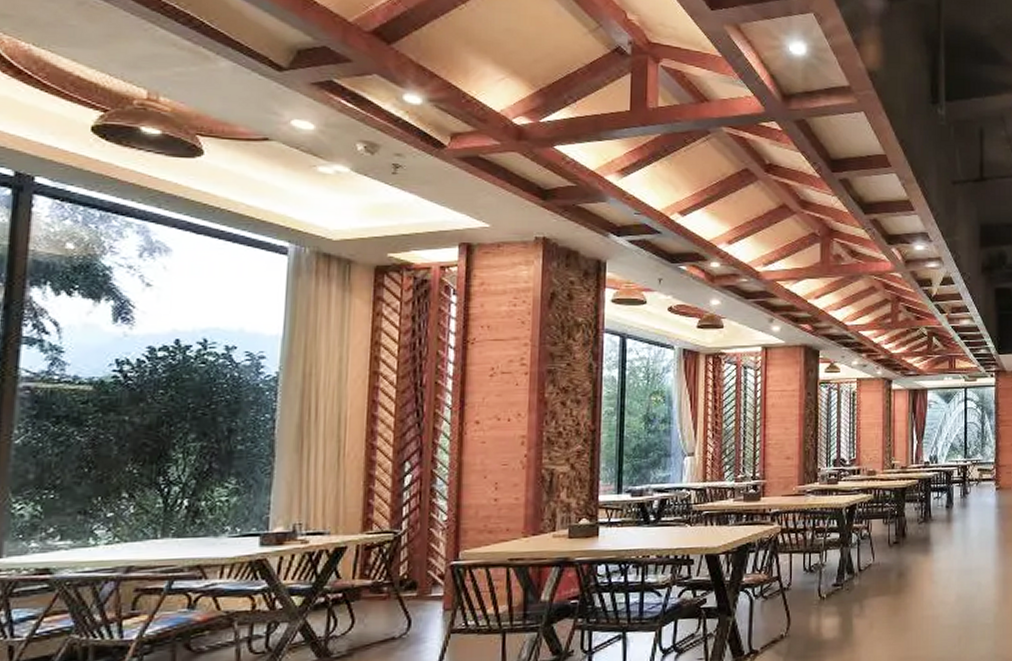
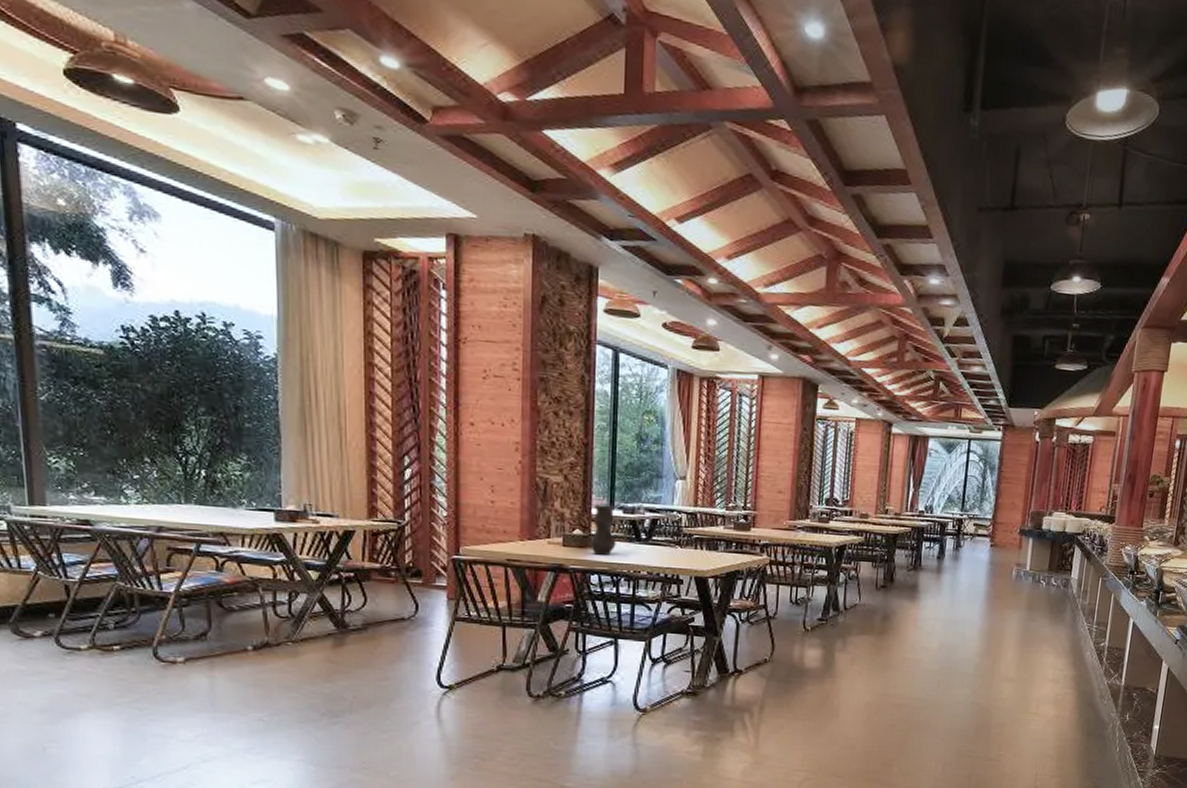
vase: none [596,490,624,543] -> present [589,504,616,555]

